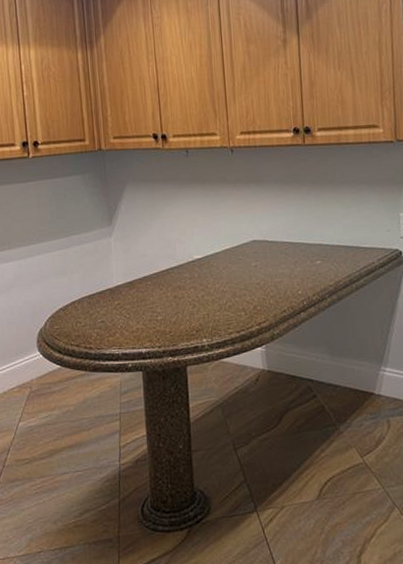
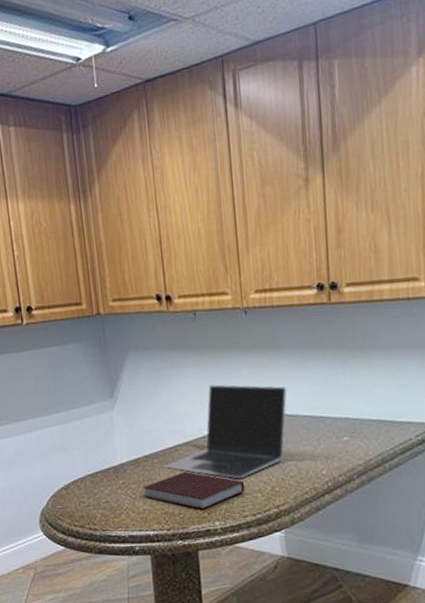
notebook: none [136,293,230,328] -> present [142,472,245,510]
laptop: none [156,214,268,299] -> present [163,384,288,479]

